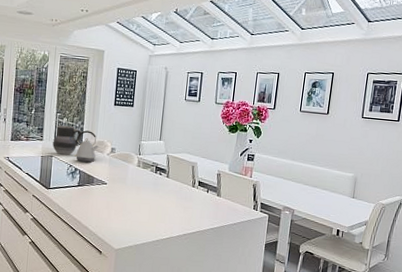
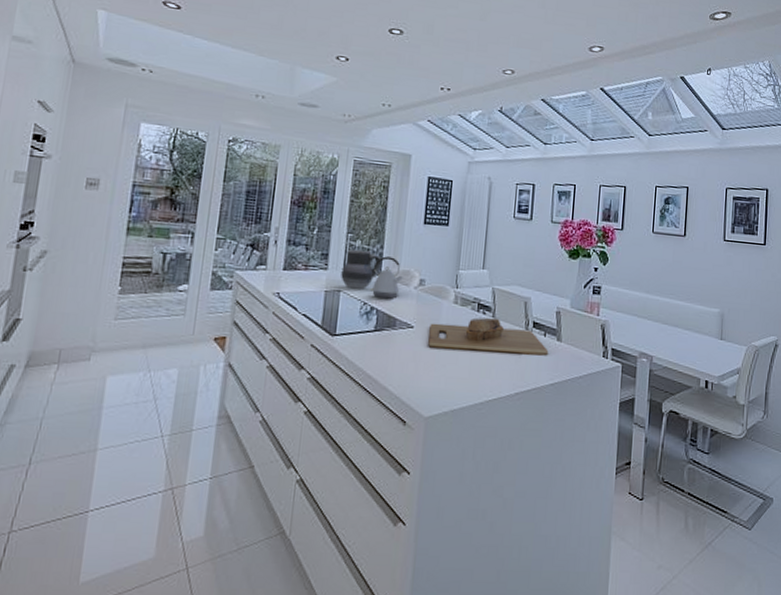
cutting board: none [118,177,210,207] -> present [428,317,549,356]

